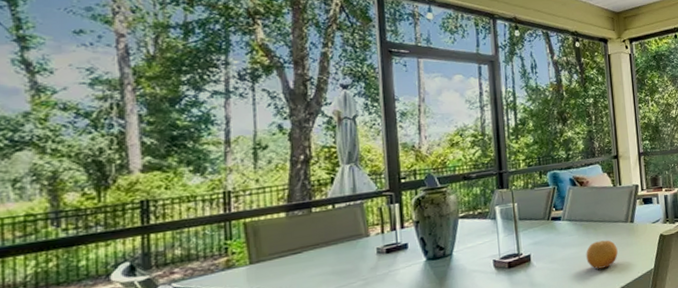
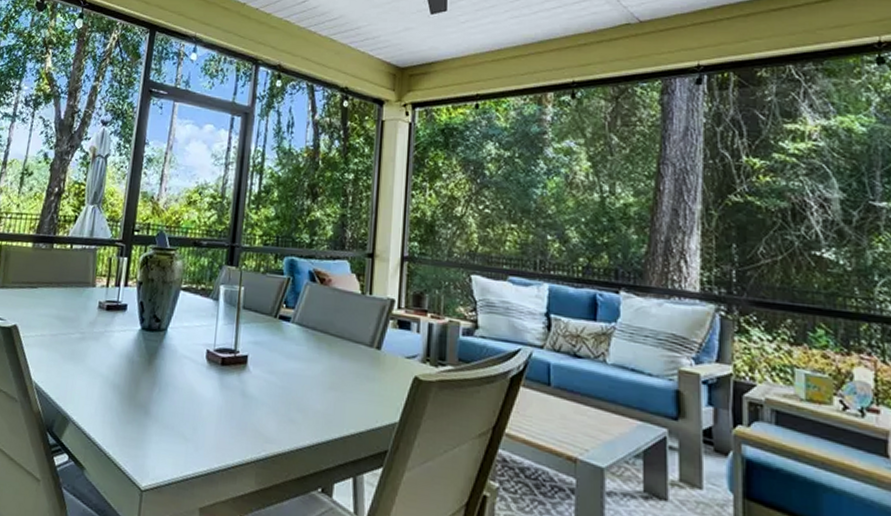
fruit: present [586,240,618,269] -> none [312,362,354,402]

